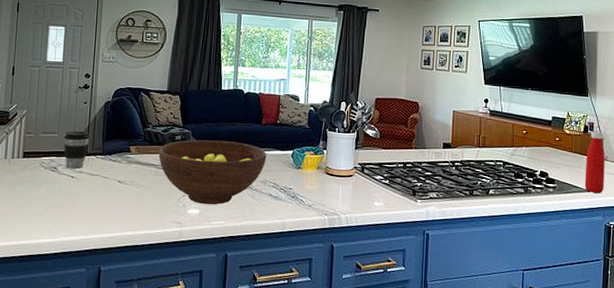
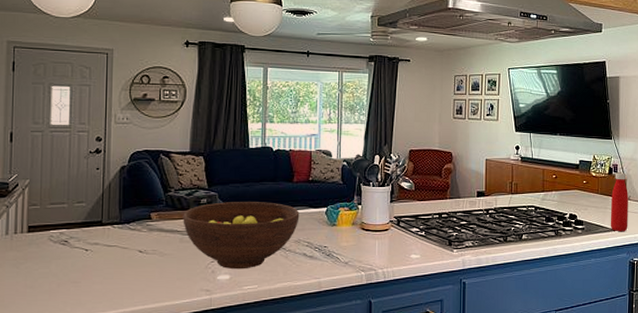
coffee cup: present [63,131,90,169] -> none [74,200,105,241]

